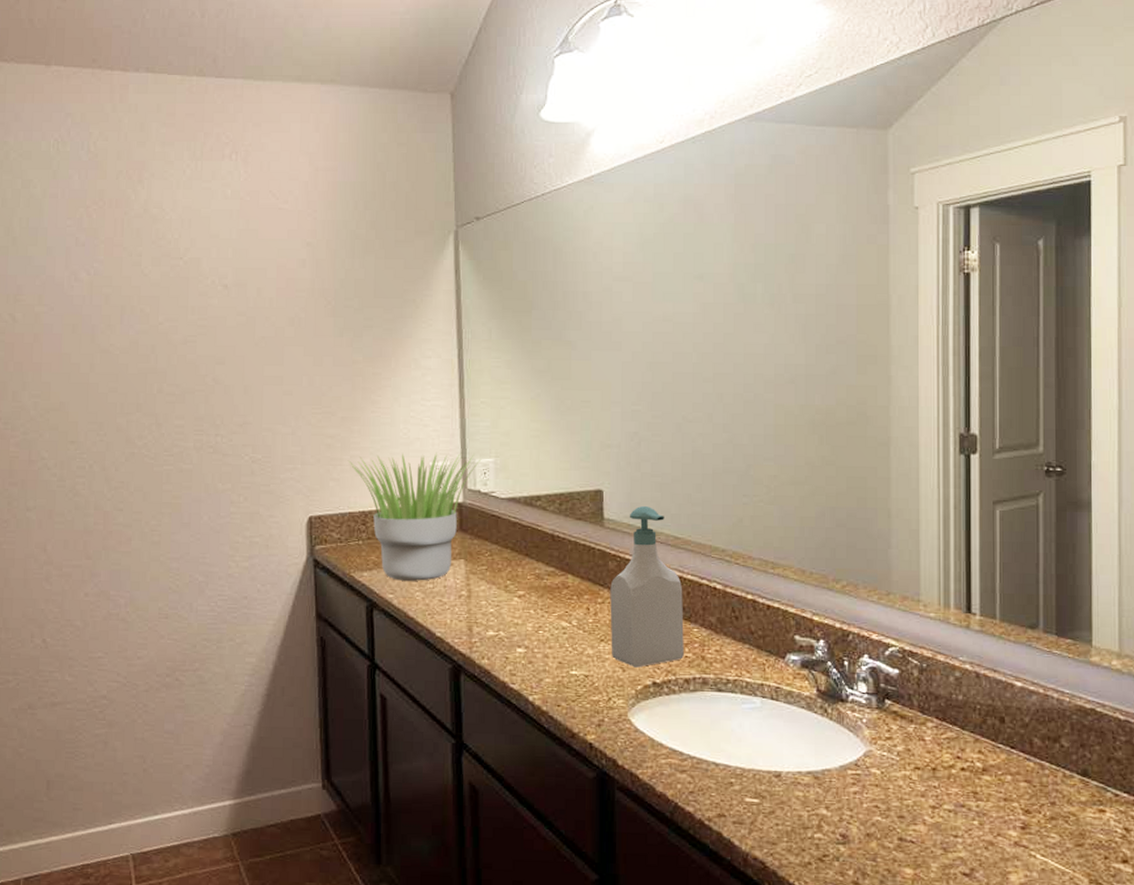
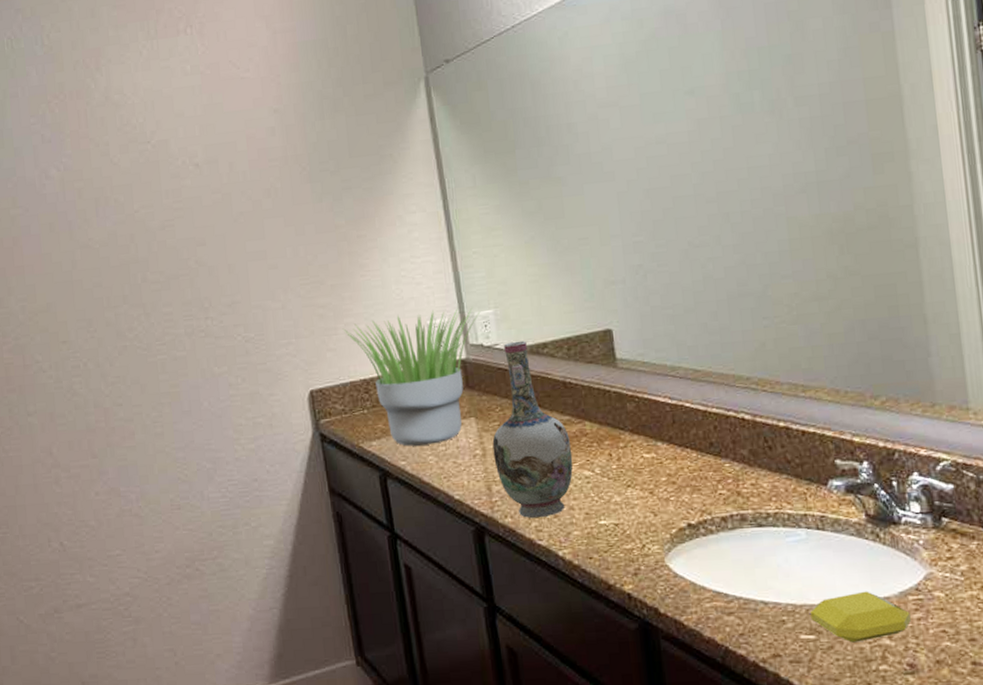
vase: none [478,491,553,663] -> present [492,340,573,519]
soap bottle: present [610,506,684,668] -> none [631,341,718,511]
soap bar: none [757,761,847,810] -> present [810,591,911,643]

